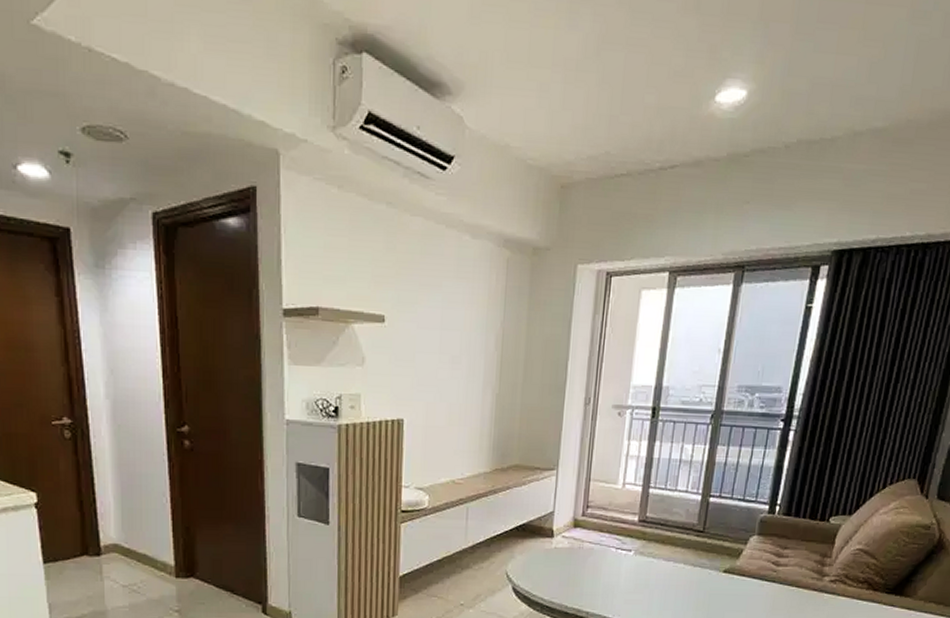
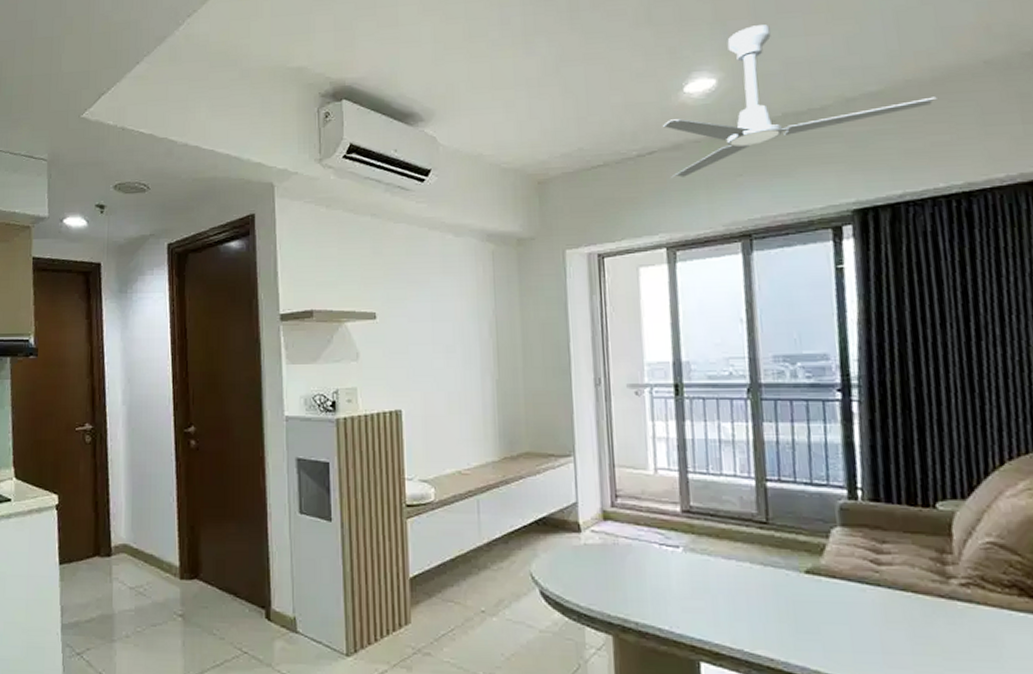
ceiling fan: none [686,32,928,198] -> present [663,24,937,178]

